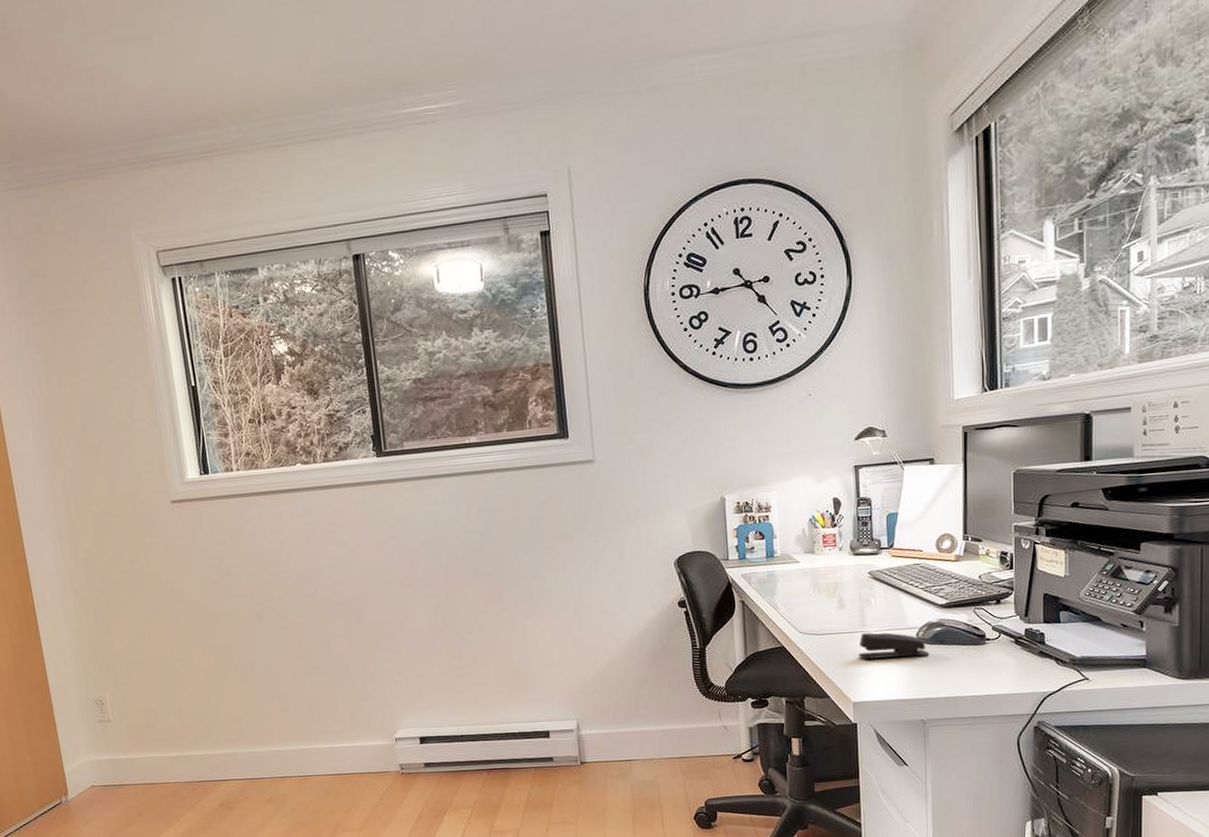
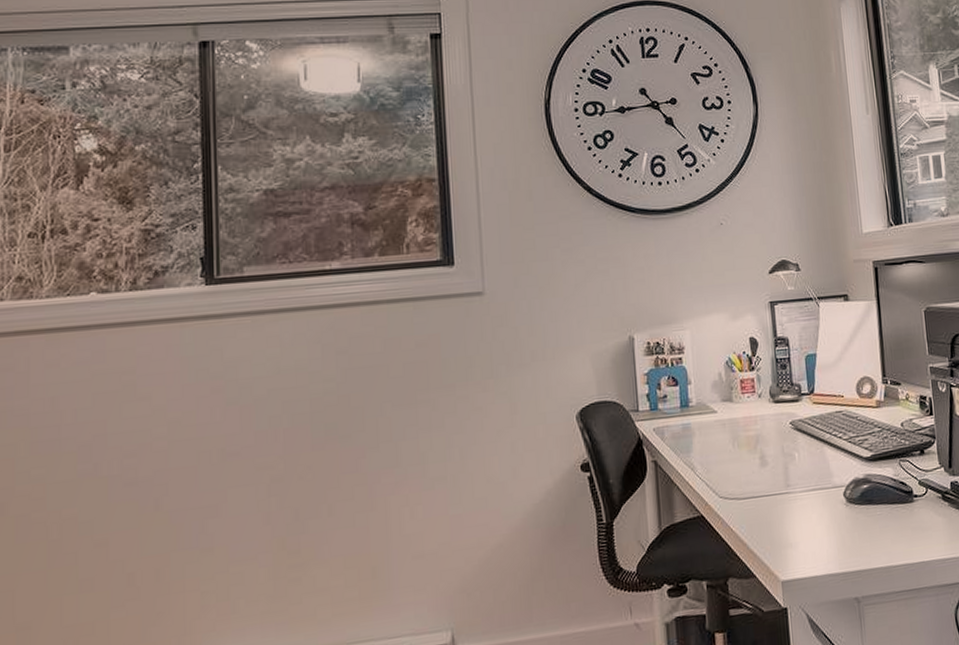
stapler: present [859,632,930,660] -> none [785,492,859,527]

